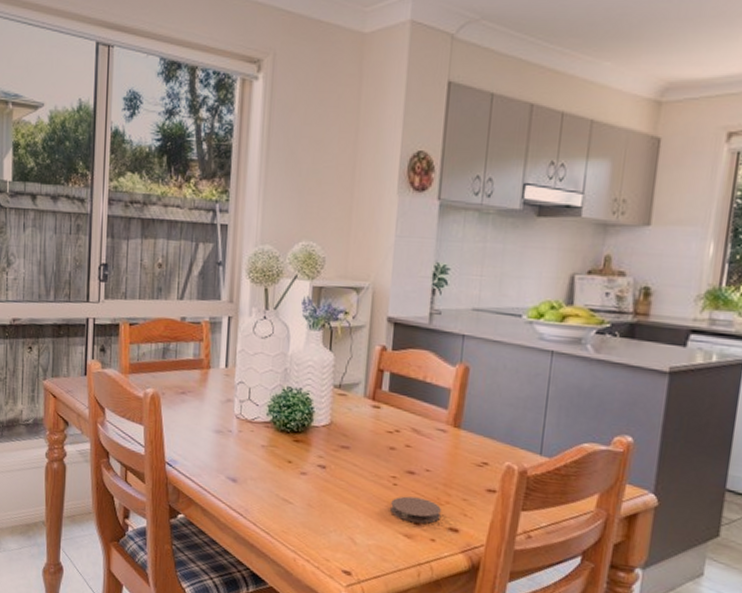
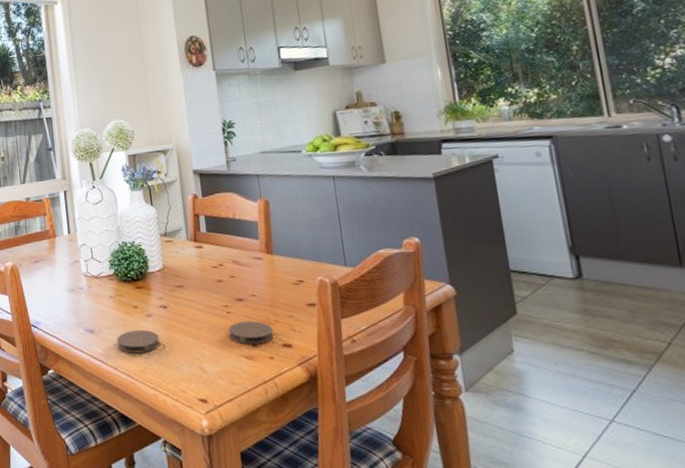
coaster: none [261,486,311,513] -> present [116,329,160,354]

